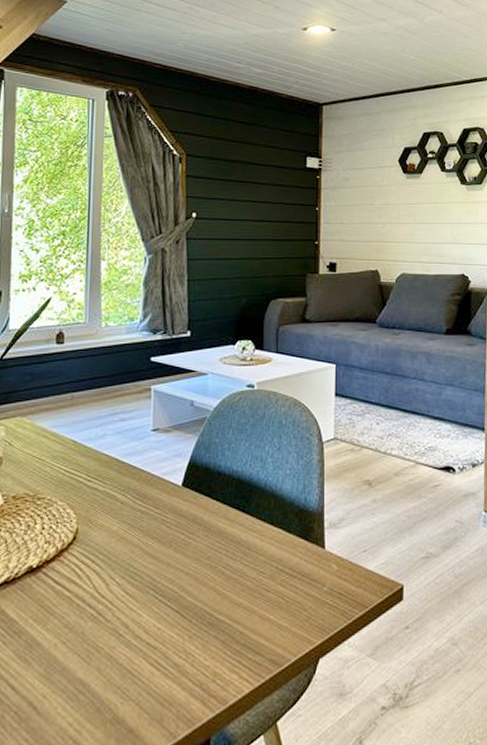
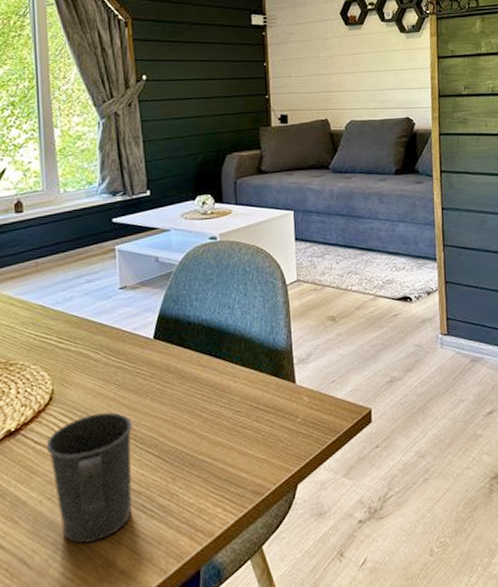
mug: none [65,558,154,694] -> present [46,412,133,544]

